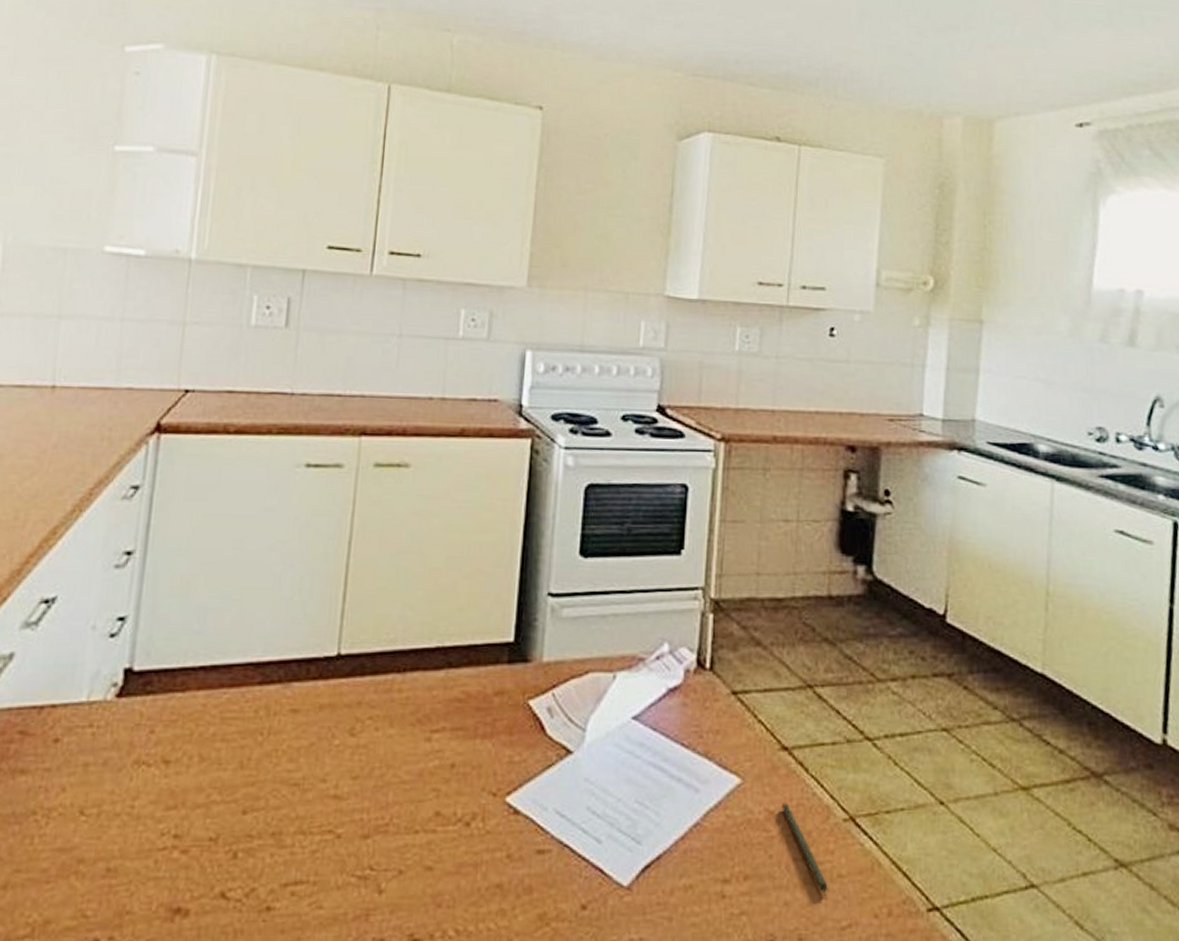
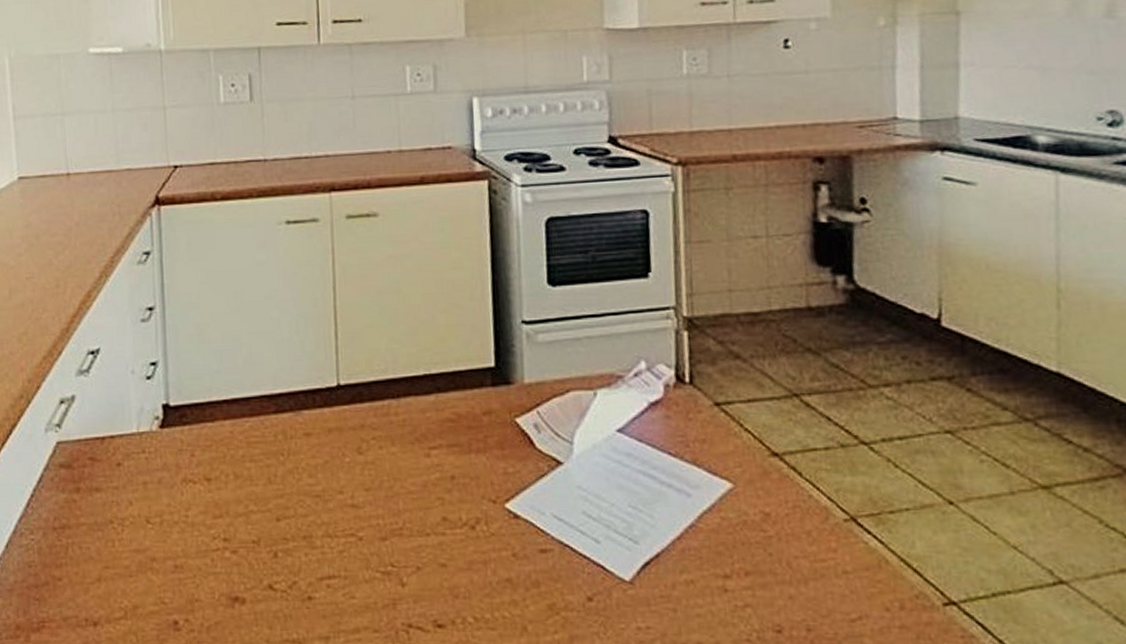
pen: present [781,802,828,896] -> none [777,504,834,590]

